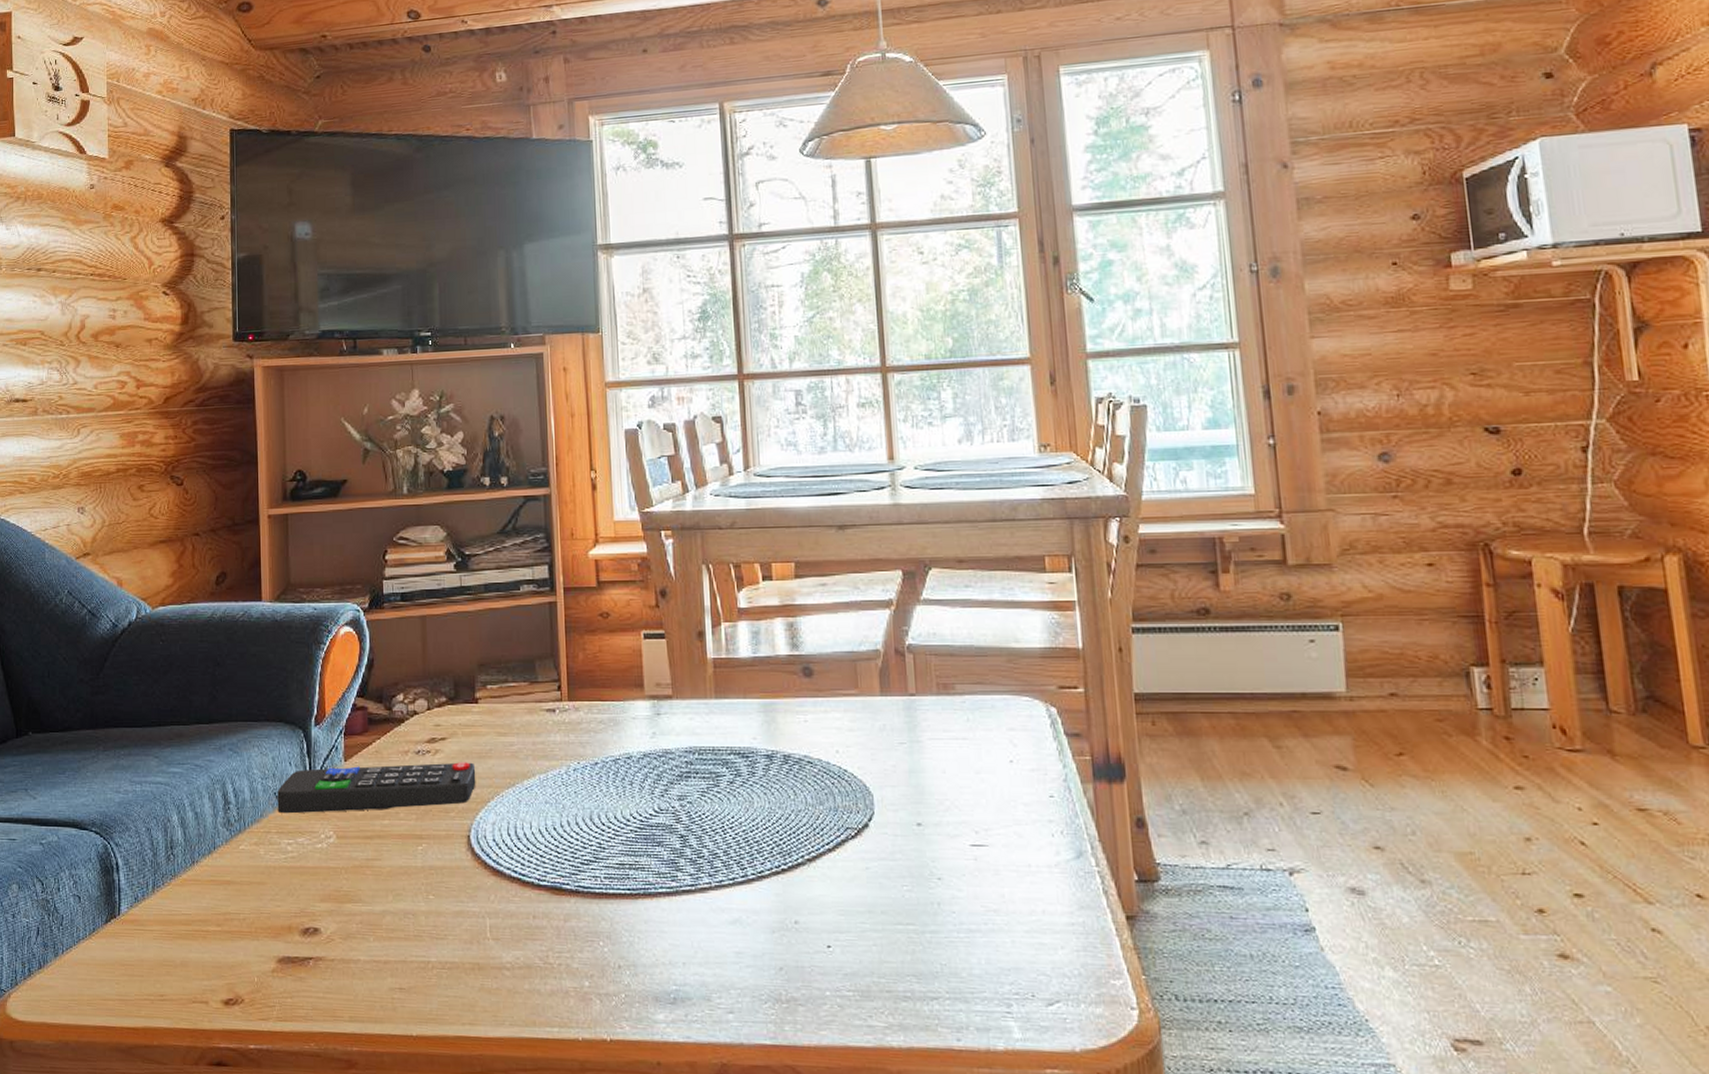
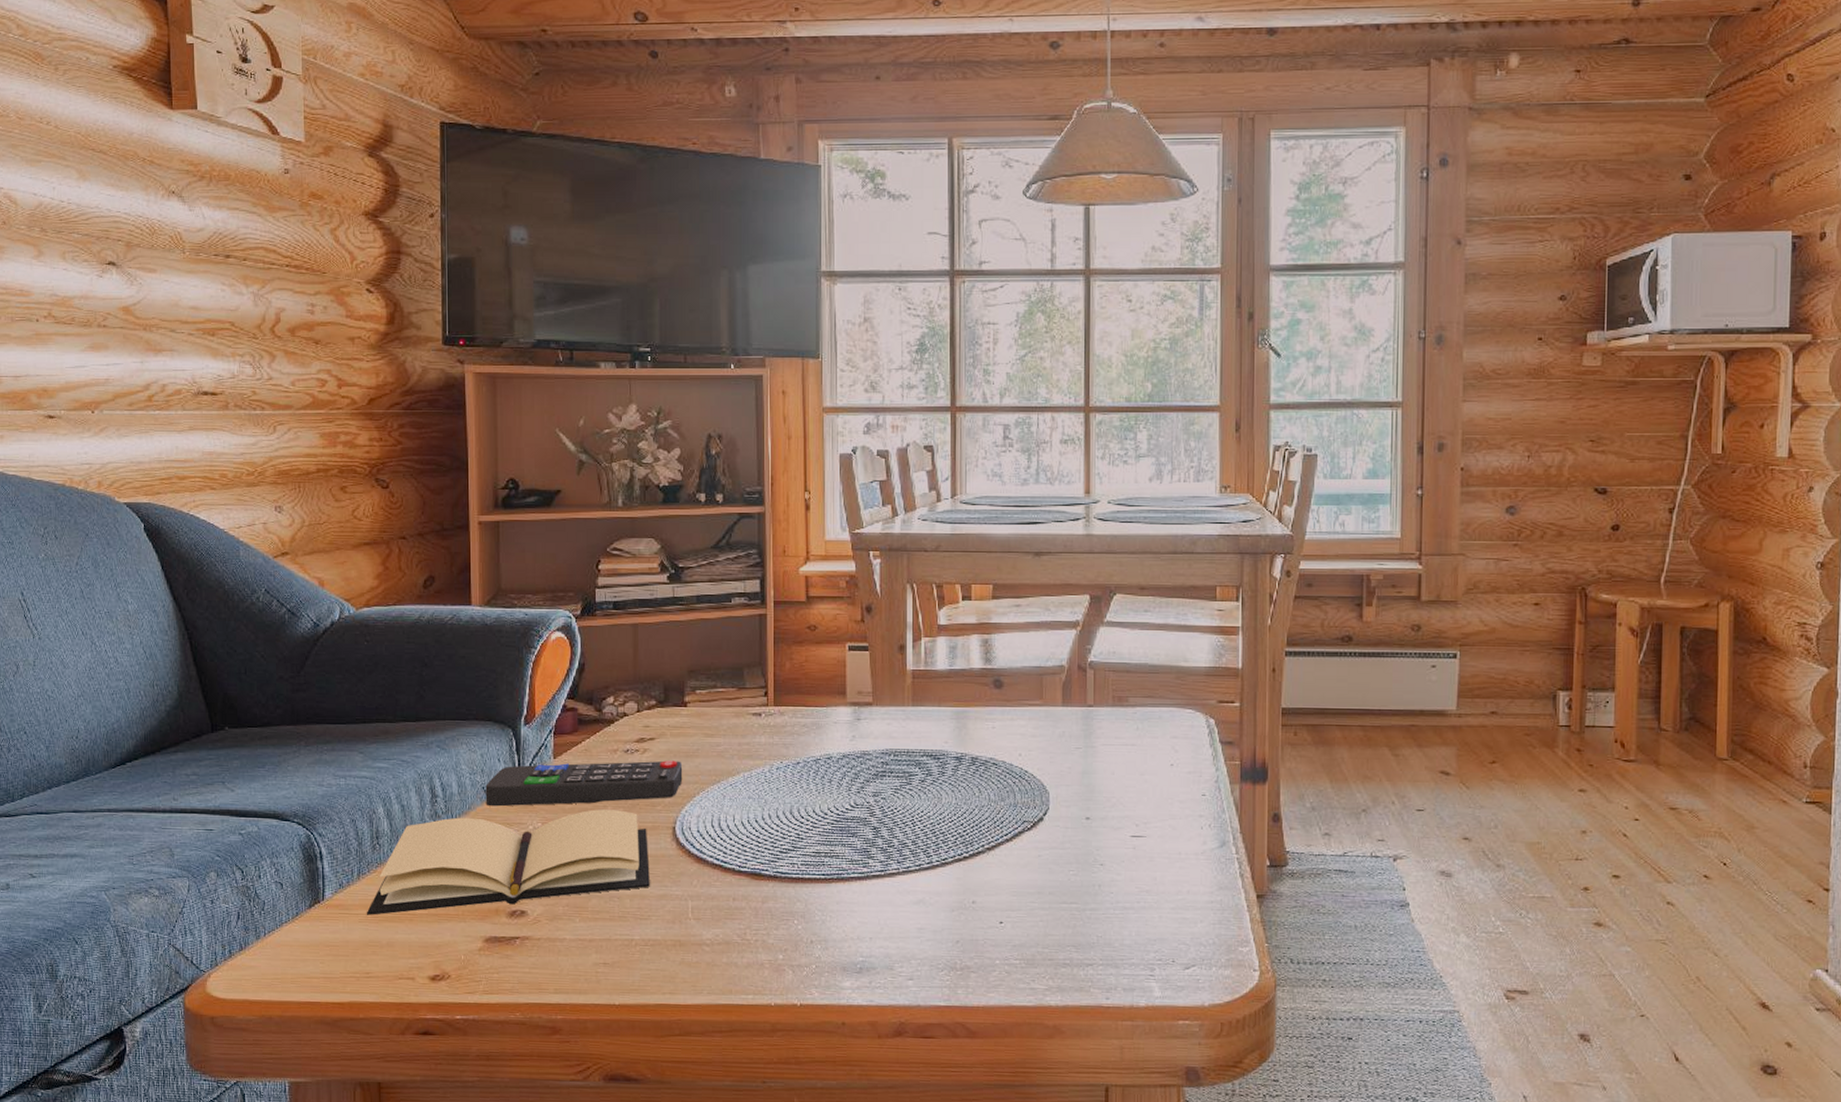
book: none [160,816,445,932] -> present [366,809,650,915]

